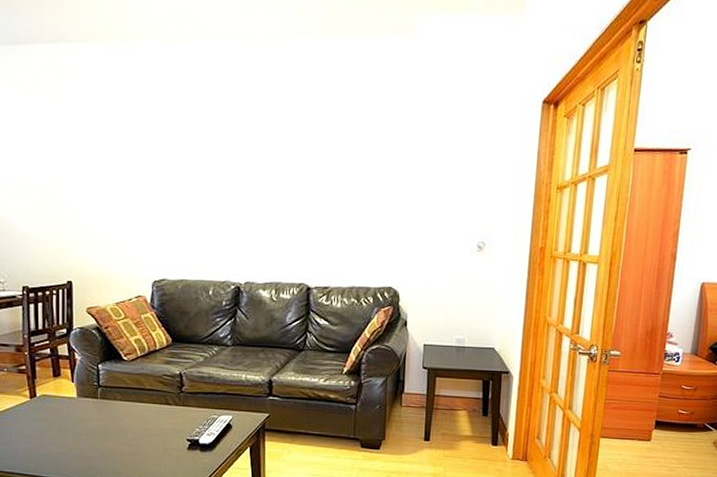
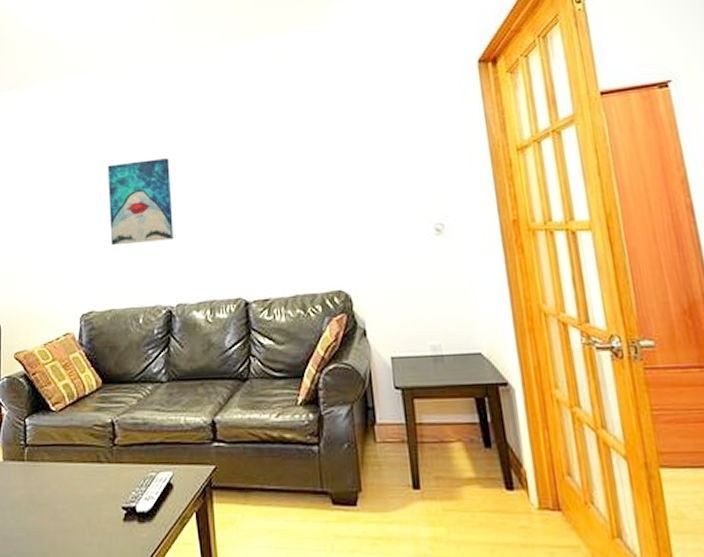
wall art: none [183,142,247,224] -> present [107,158,174,246]

